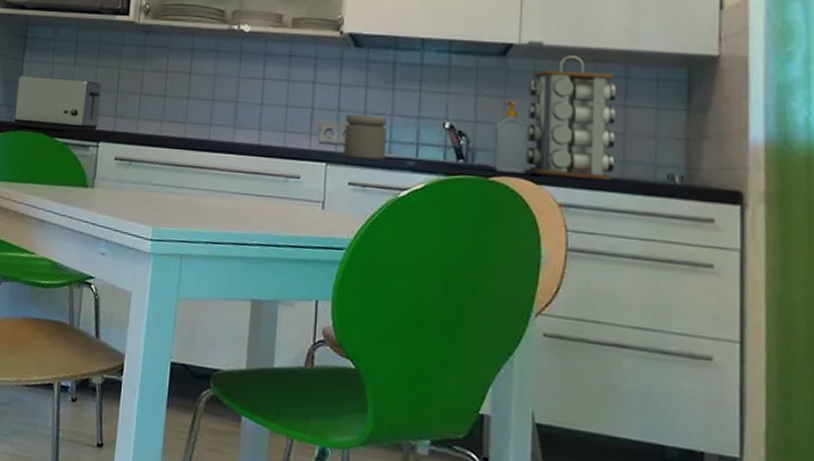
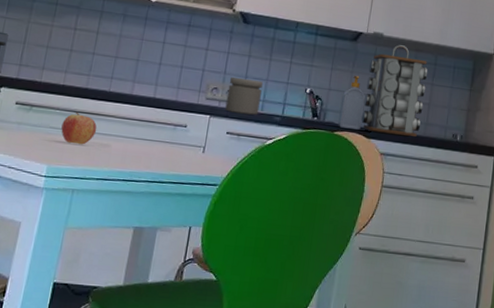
fruit: none [162,165,200,203] -> present [61,111,97,145]

